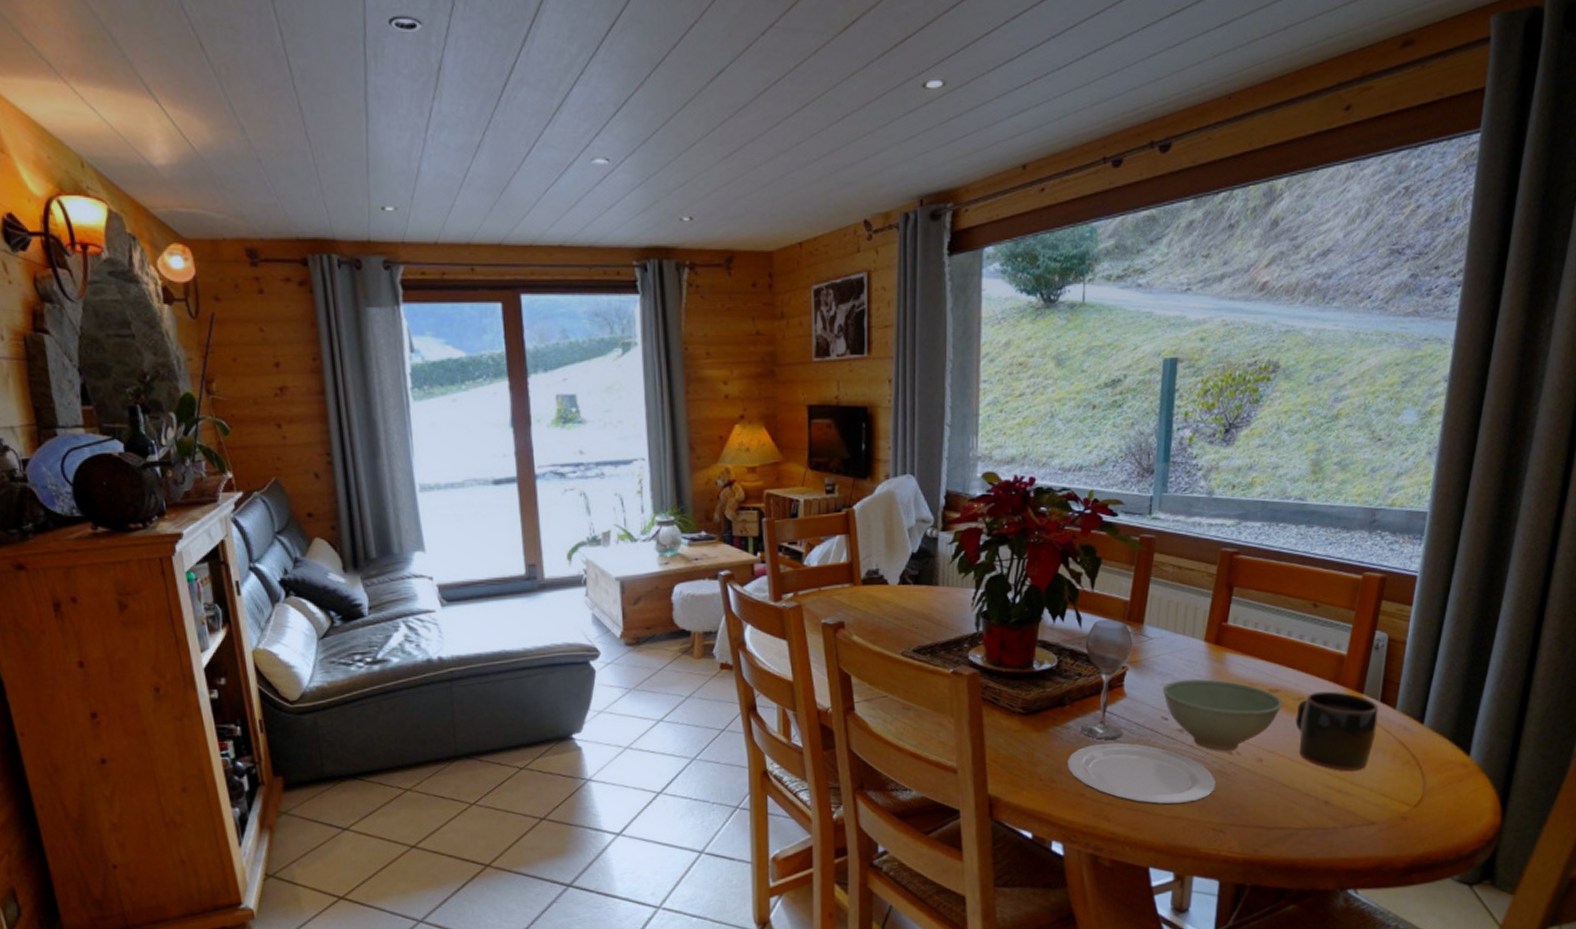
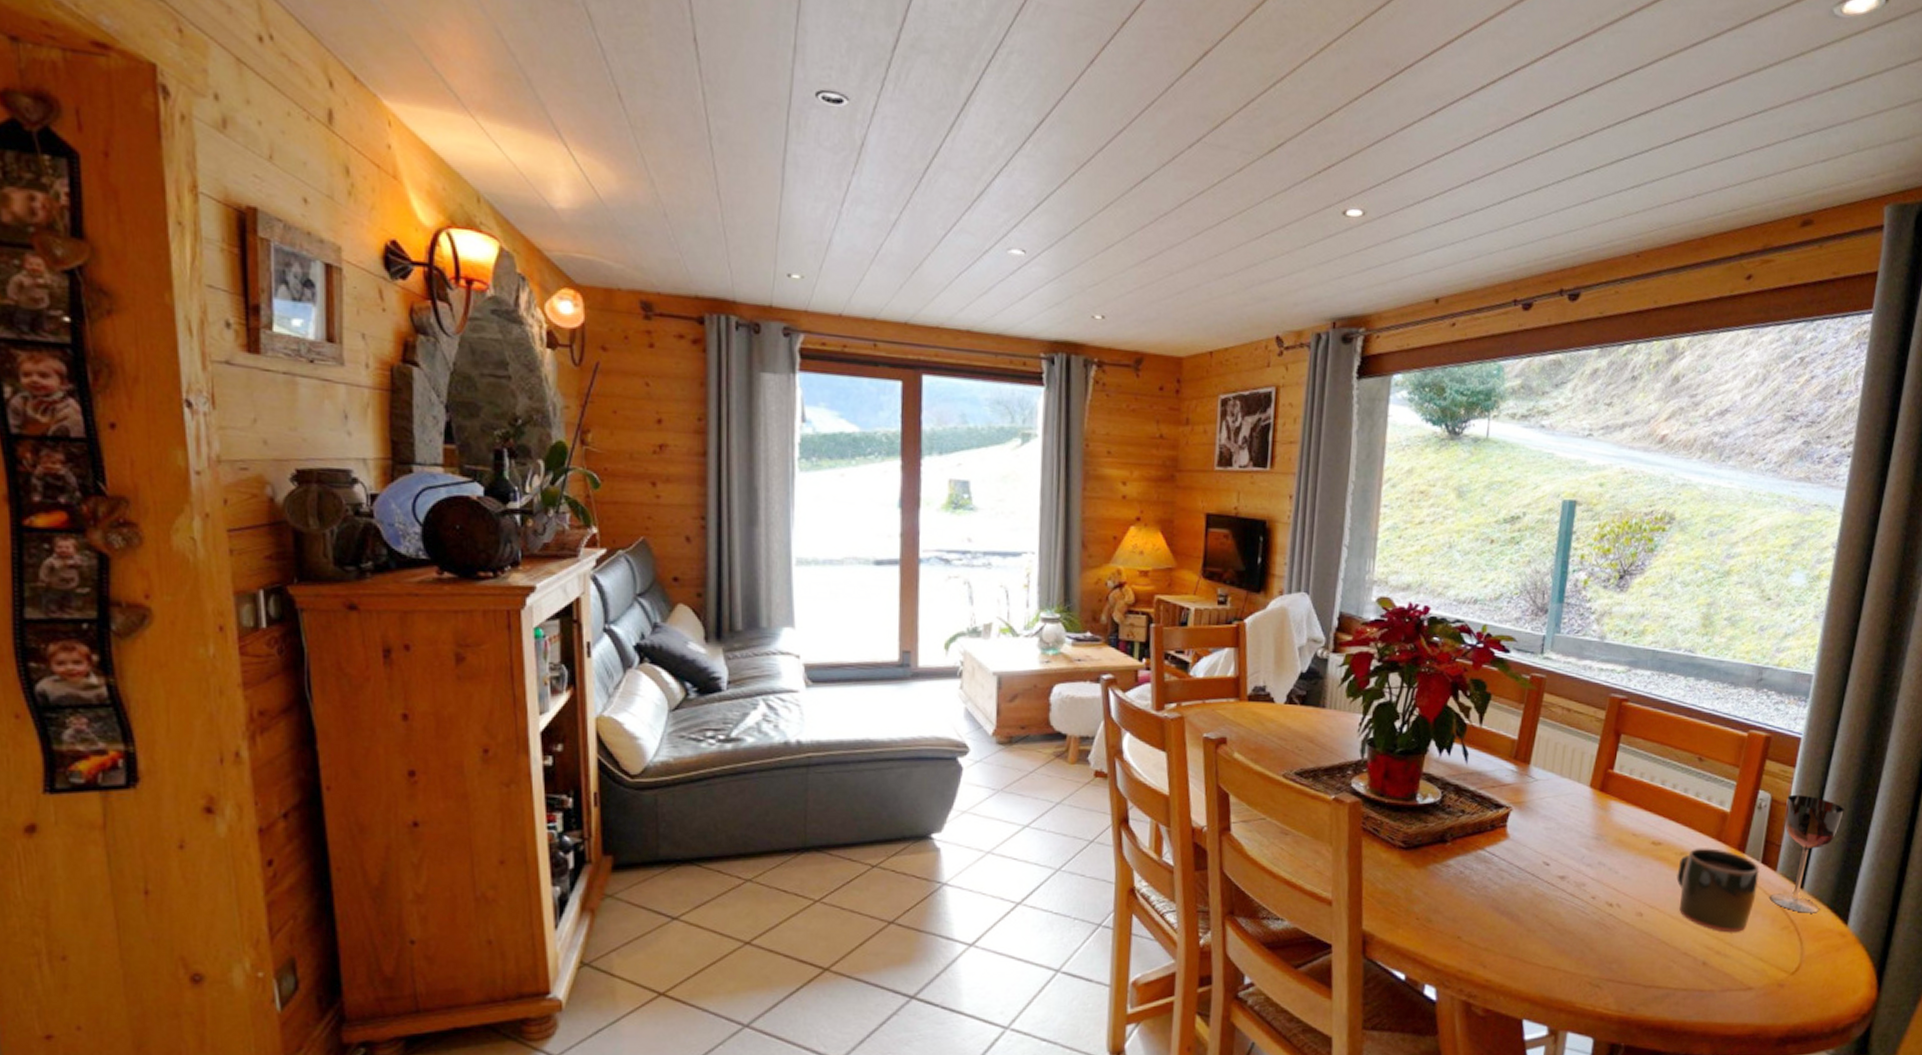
plate: present [1066,742,1217,806] -> none [1444,885,1596,956]
wineglass: present [1081,620,1133,739] -> none [1461,757,1519,881]
bowl: present [1162,679,1284,751] -> none [1545,825,1666,902]
wineglass: none [1390,632,1464,747] -> present [1770,794,1844,913]

